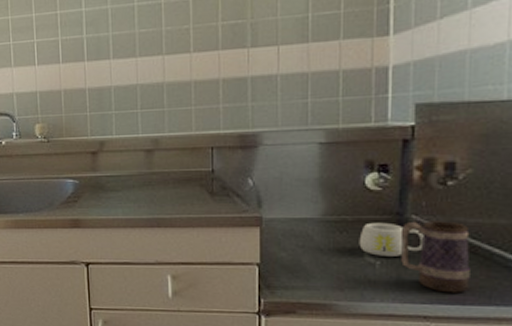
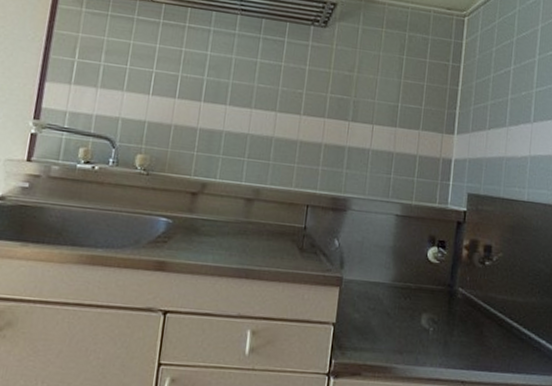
mug: present [359,222,424,256] -> none [418,291,467,324]
mug: present [400,221,470,293] -> none [448,294,498,361]

